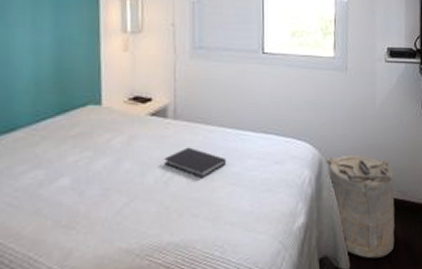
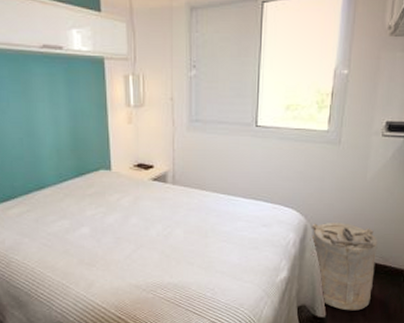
diary: present [164,147,227,179] -> none [164,208,219,235]

